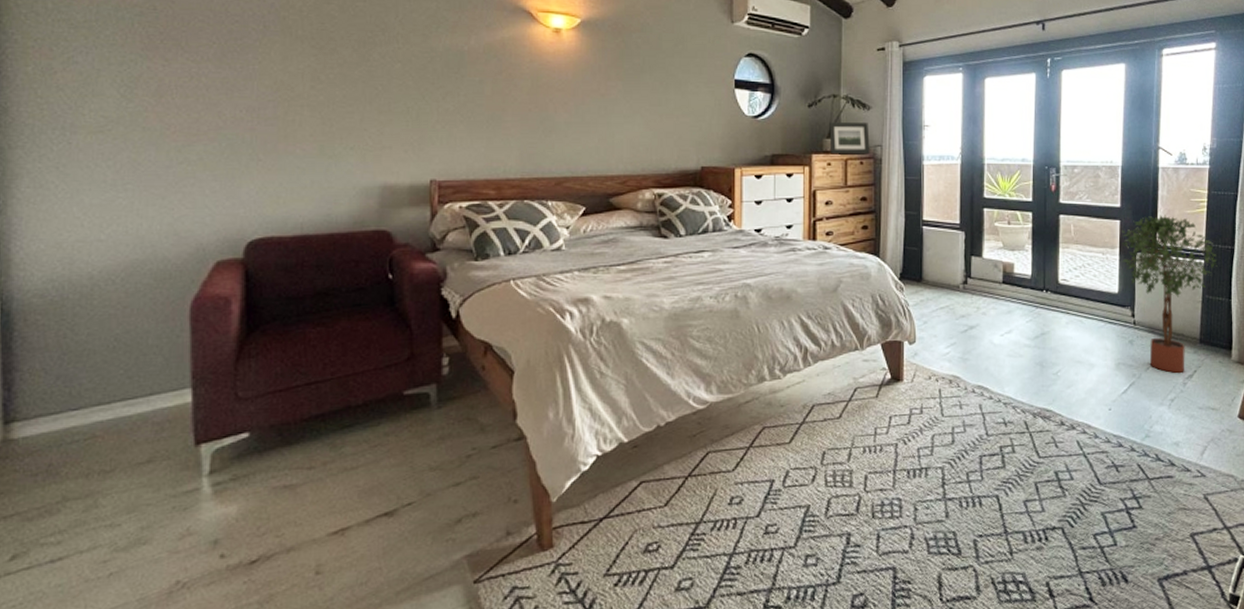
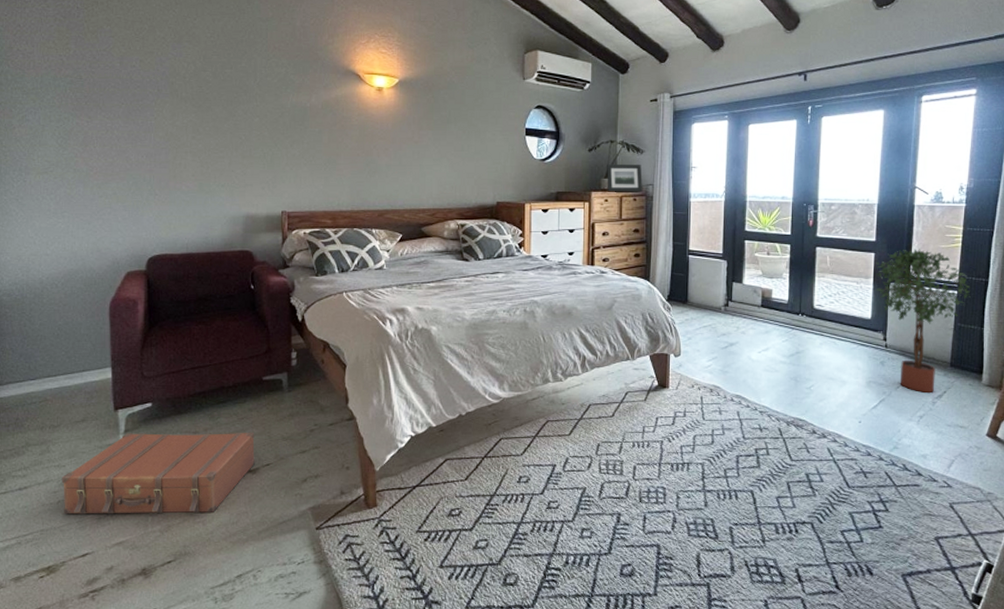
suitcase: none [115,462,392,592] -> present [62,432,255,515]

